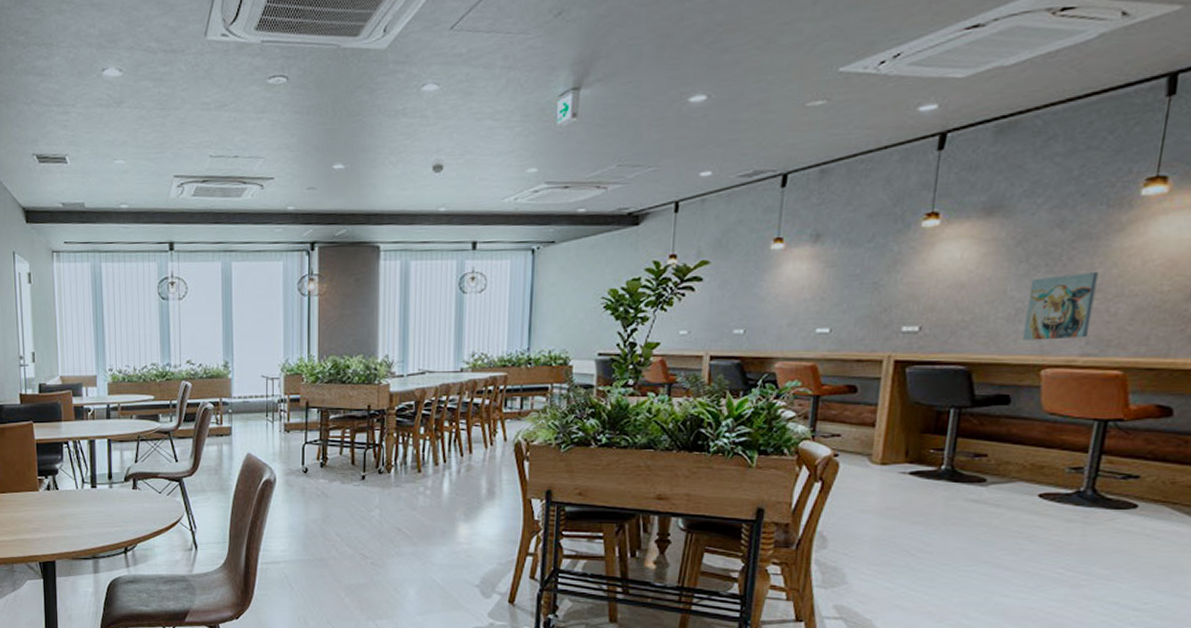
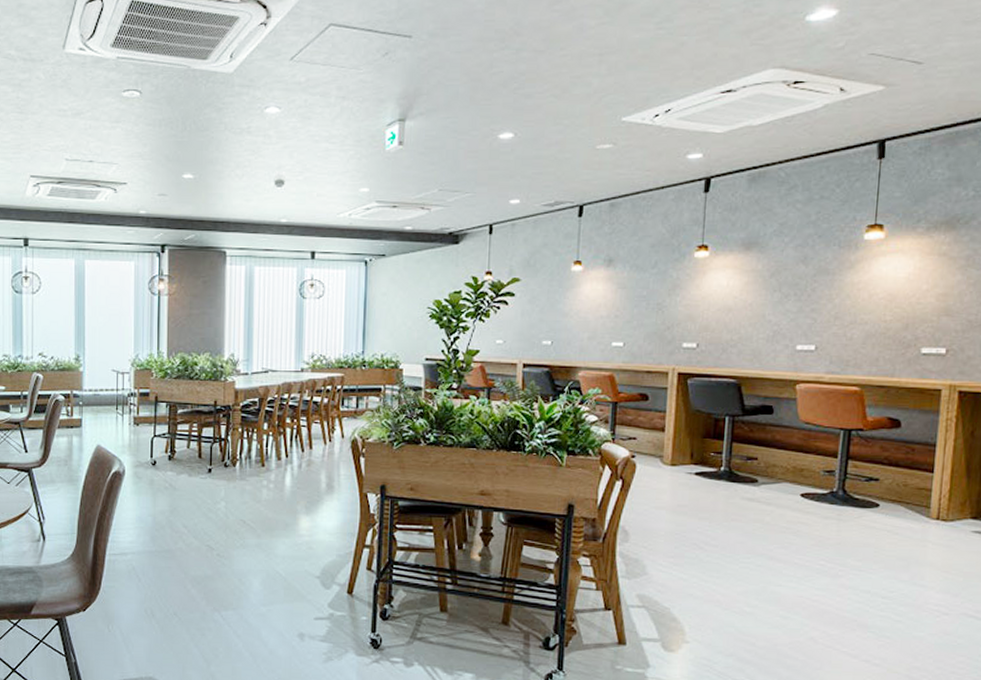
wall art: present [1023,272,1098,341] -> none [780,302,835,359]

